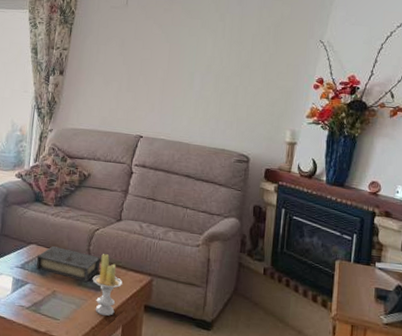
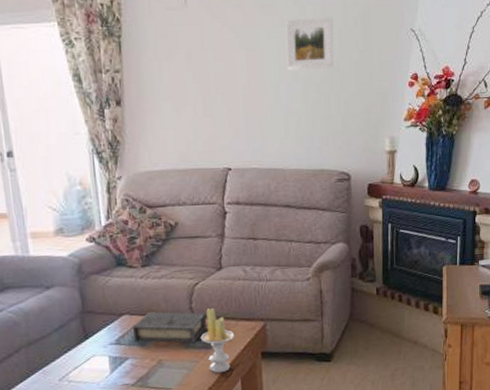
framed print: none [203,23,248,66] -> present [285,17,334,70]

